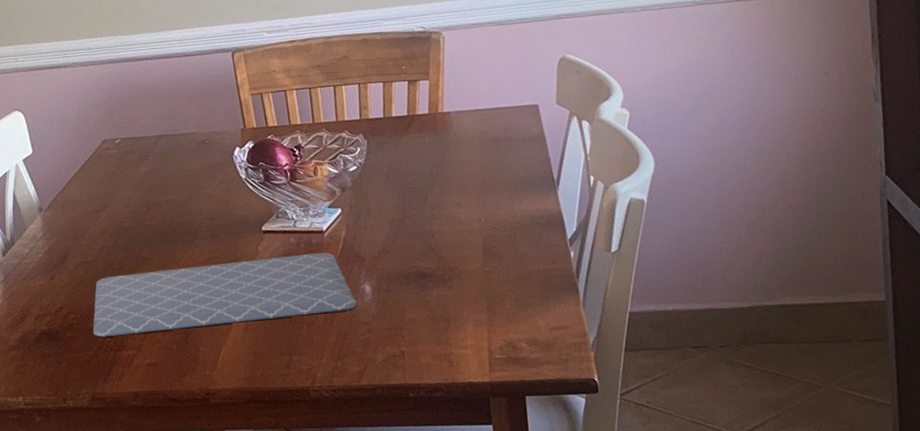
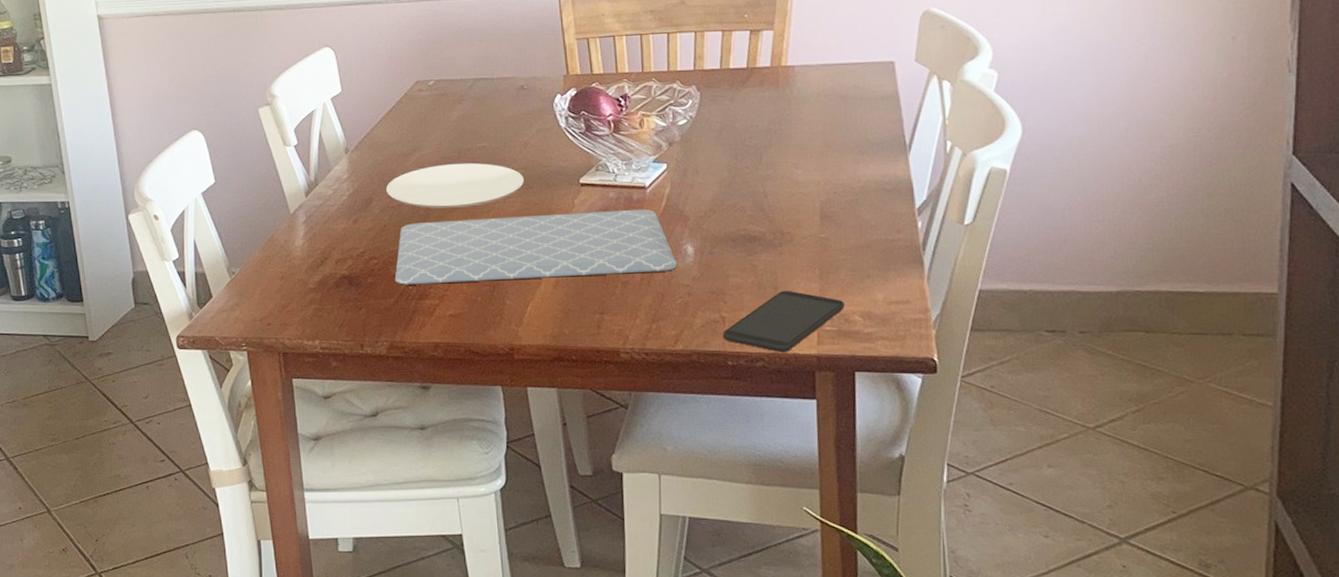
plate: none [80,216,210,262] -> present [386,162,524,209]
mobile phone: none [402,322,512,382] -> present [722,290,845,352]

